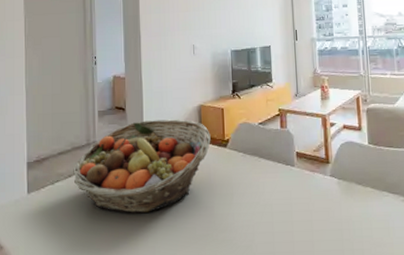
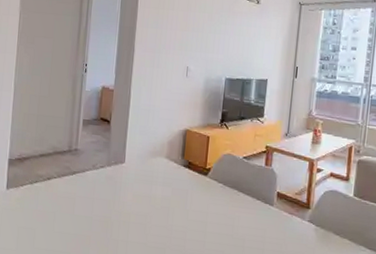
fruit basket: present [73,119,211,213] -> none [52,135,193,227]

